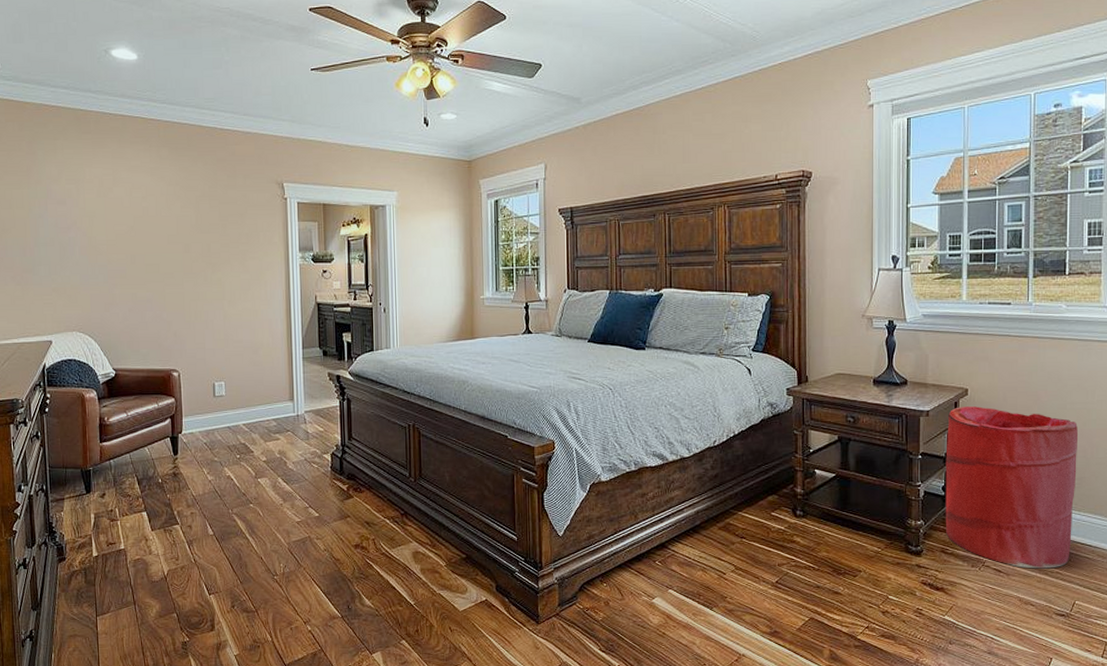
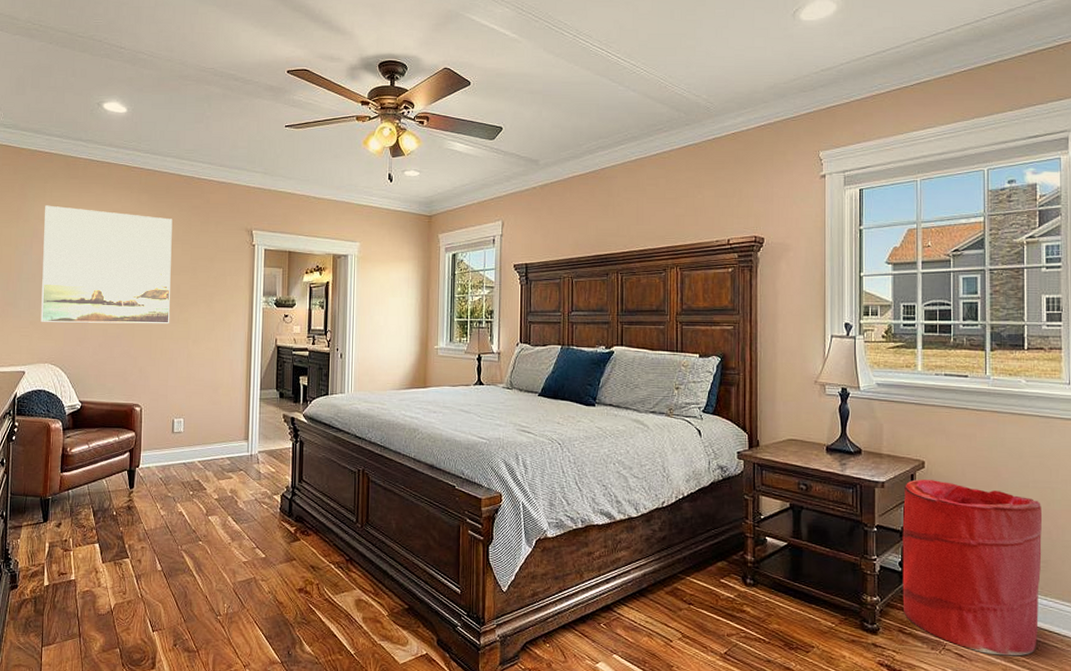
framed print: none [57,163,202,288] -> present [40,205,173,324]

